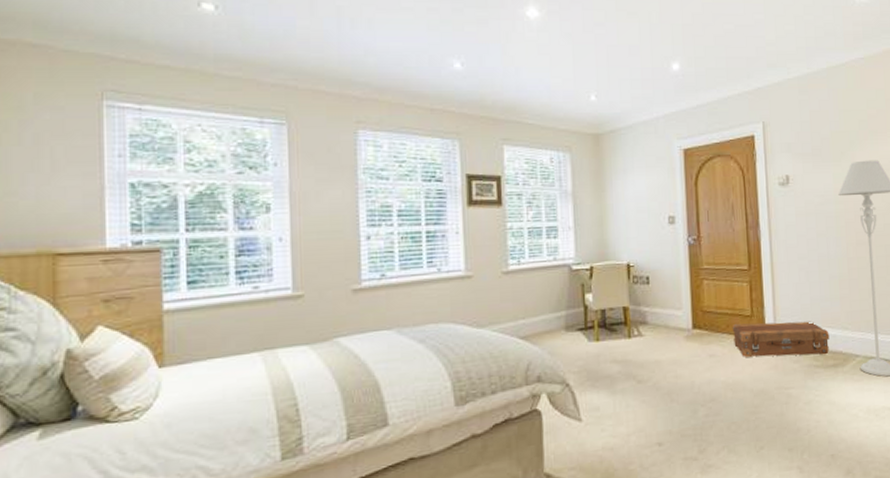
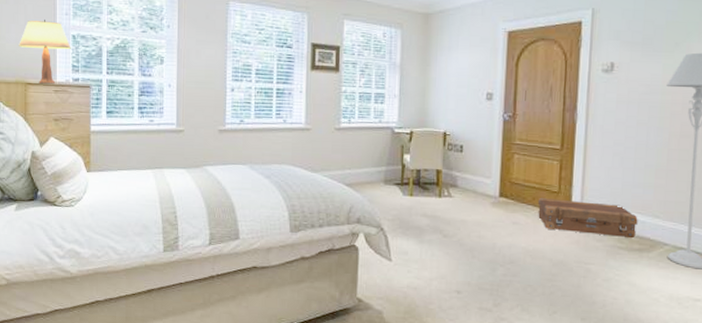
table lamp: none [41,165,128,254] -> present [19,20,71,85]

